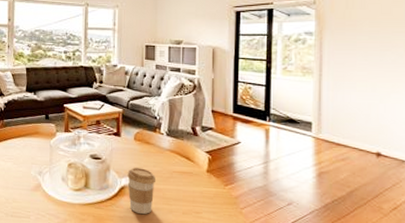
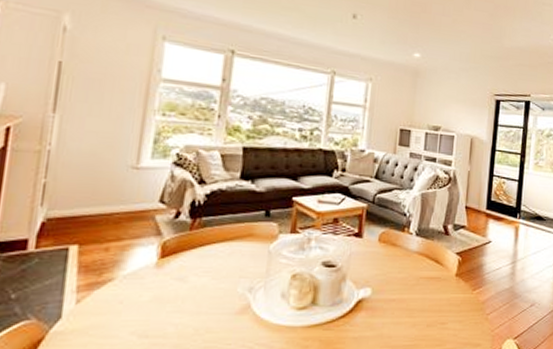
coffee cup: present [127,168,155,215] -> none [366,275,400,332]

